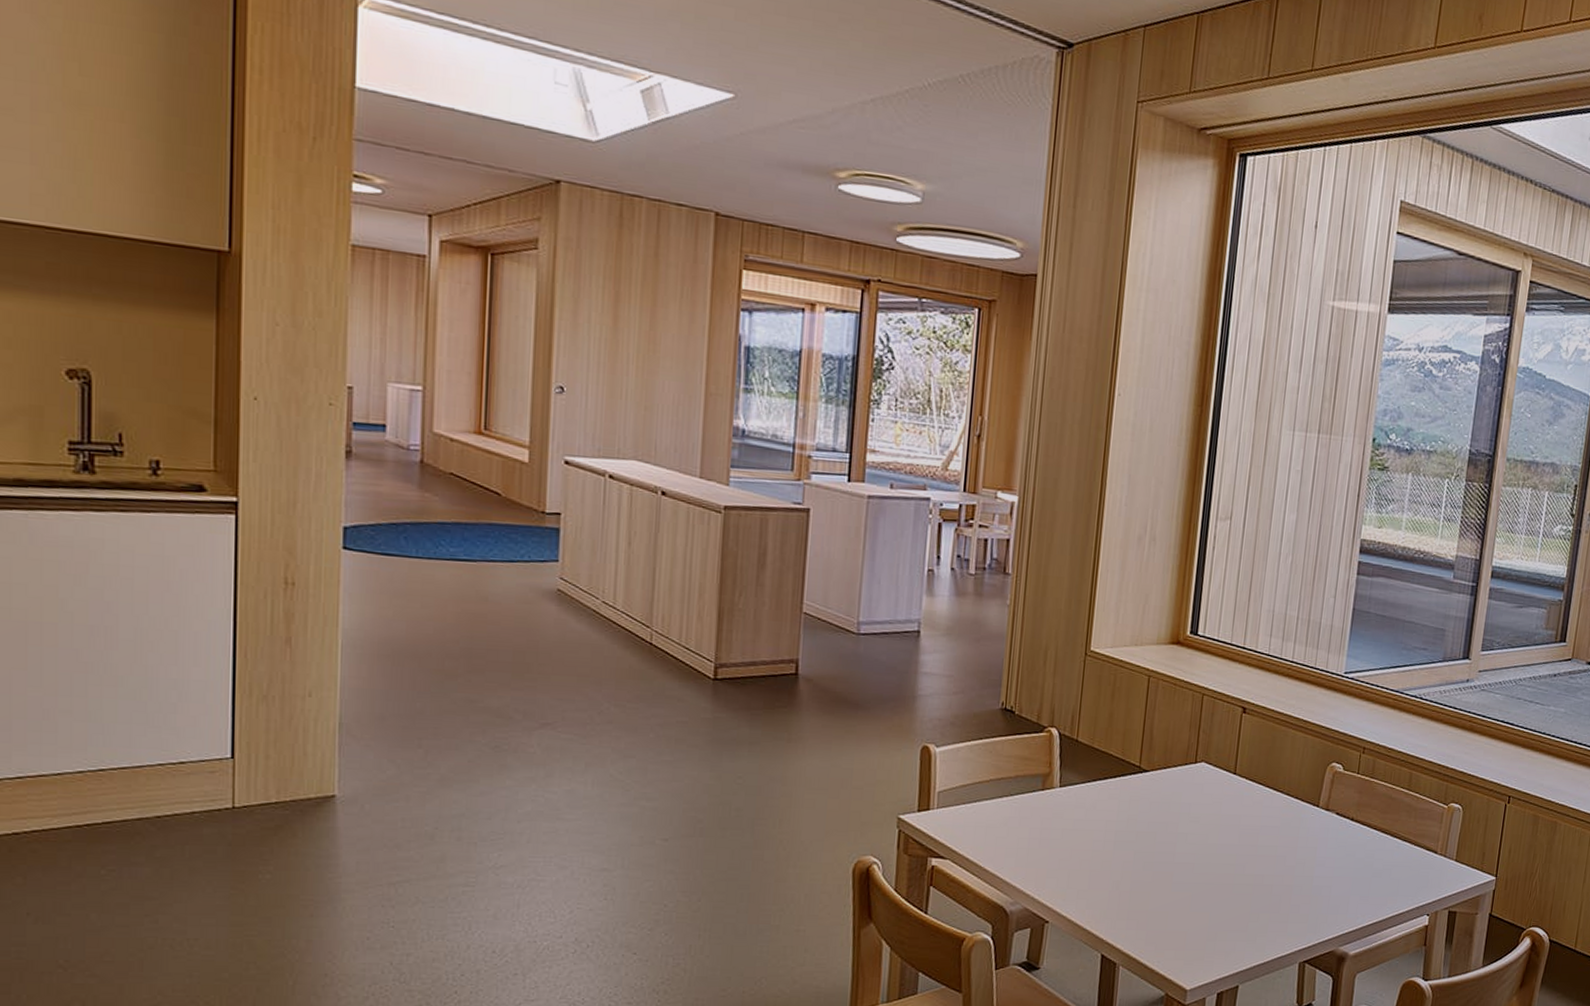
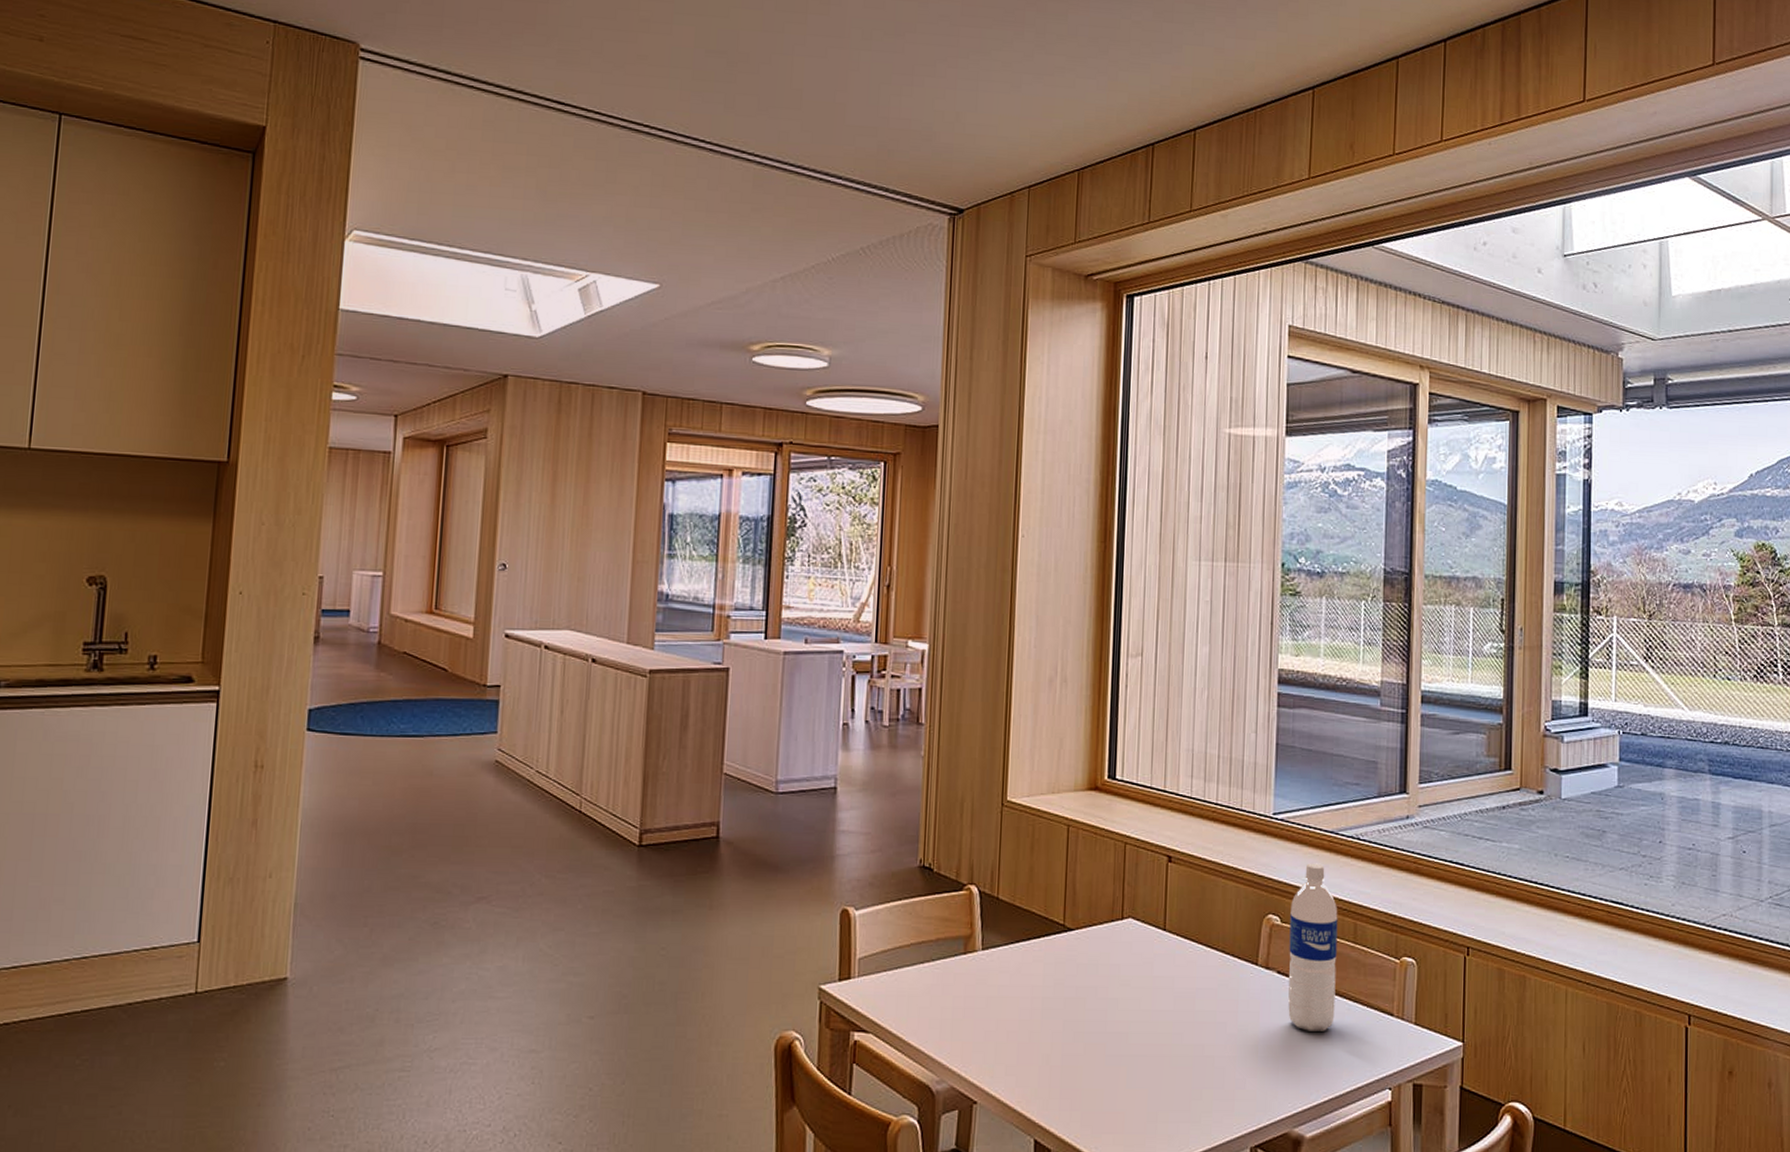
water bottle: none [1343,718,1396,865] -> present [1288,863,1338,1031]

